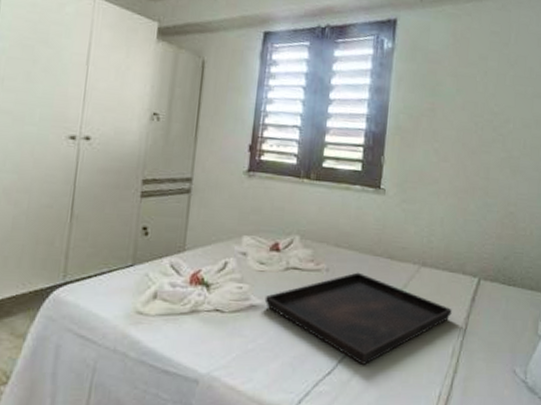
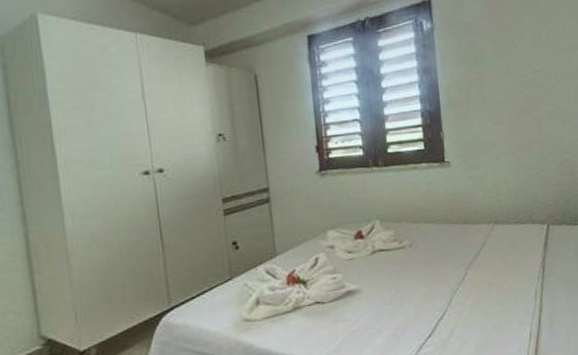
serving tray: present [264,272,452,365] -> none [359,241,529,322]

